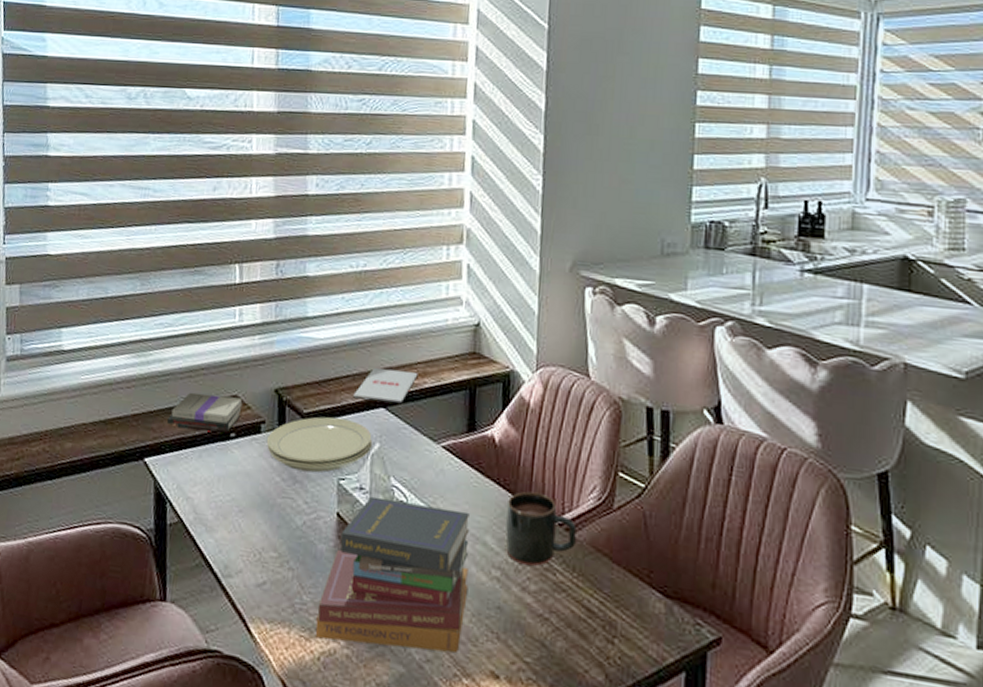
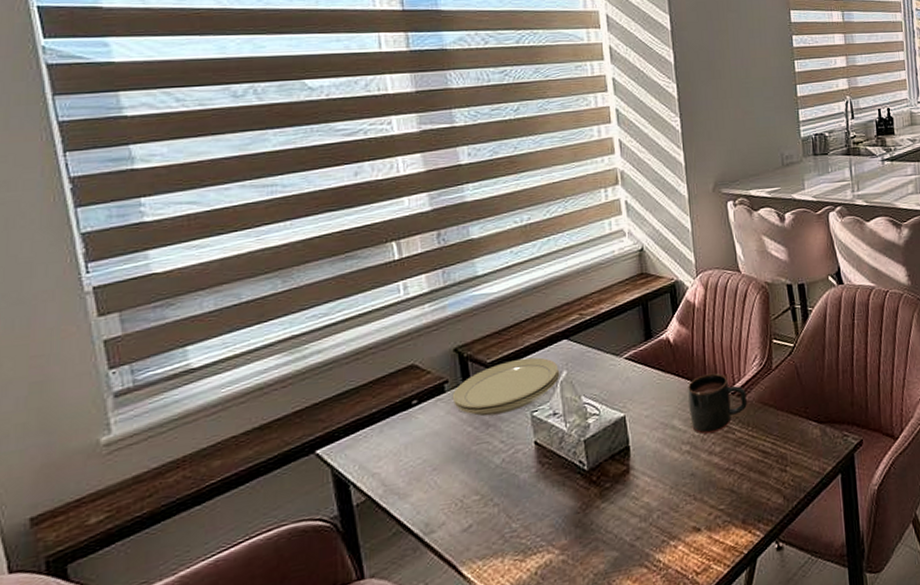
books: present [167,392,243,433] -> none [337,366,421,411]
books: present [315,496,470,653] -> none [528,406,665,556]
magazine: present [353,368,418,404] -> none [535,302,594,338]

